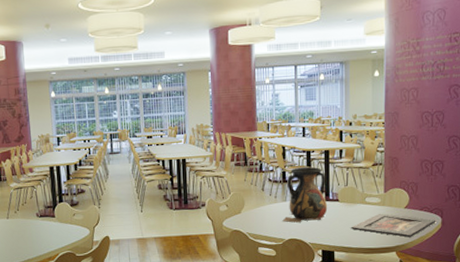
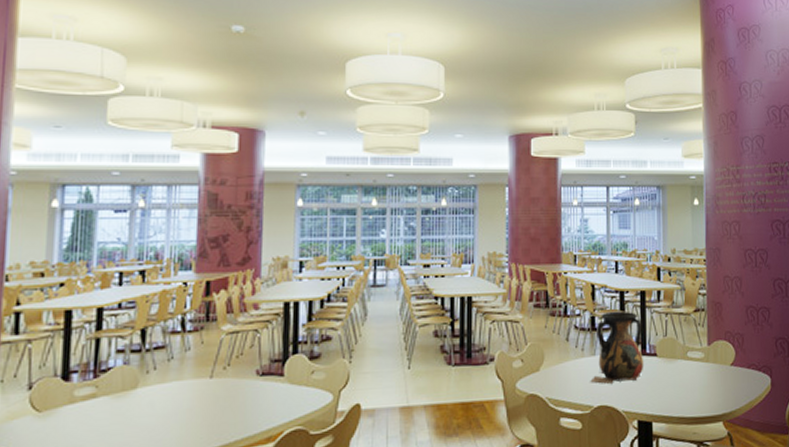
tray: present [351,213,436,238] -> none [672,371,765,403]

